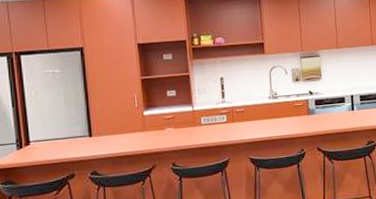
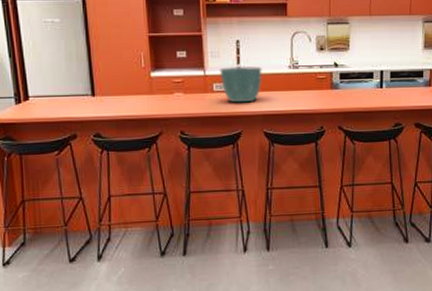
flower pot: none [206,99,246,134] -> present [219,65,263,103]

